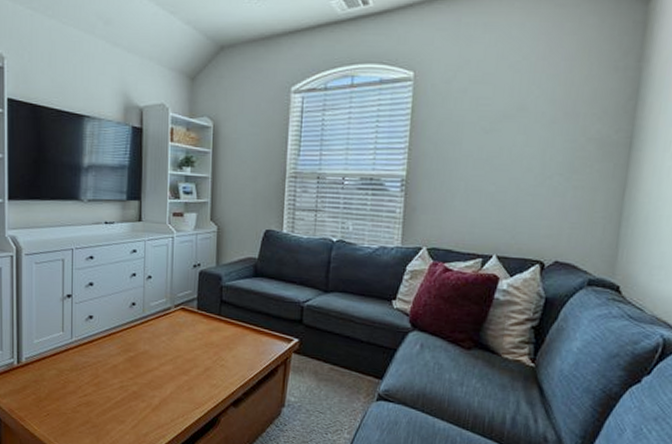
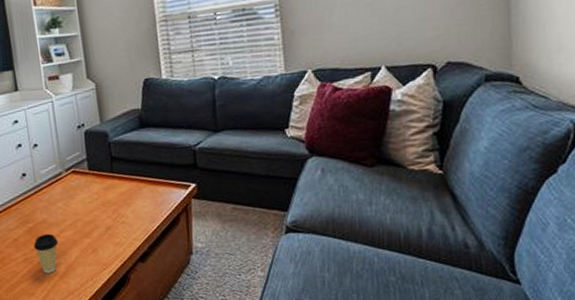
coffee cup: none [132,364,156,404] -> present [33,233,59,273]

